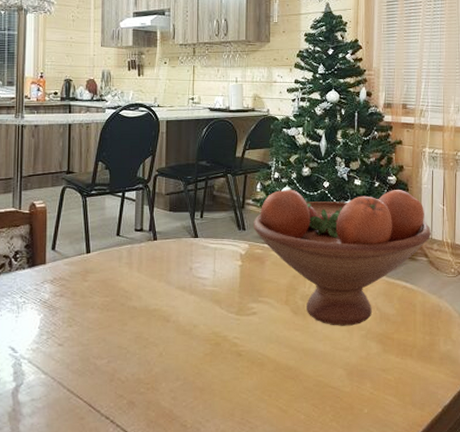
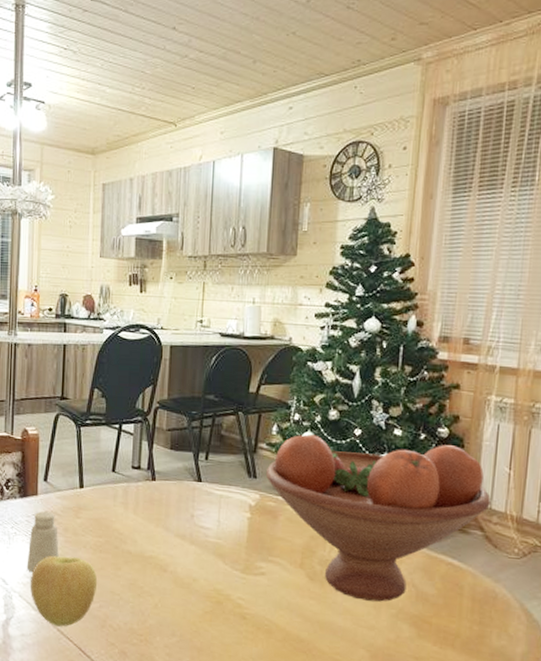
saltshaker: none [36,278,68,338] -> present [26,511,59,573]
apple: none [39,318,106,387] -> present [30,556,98,627]

